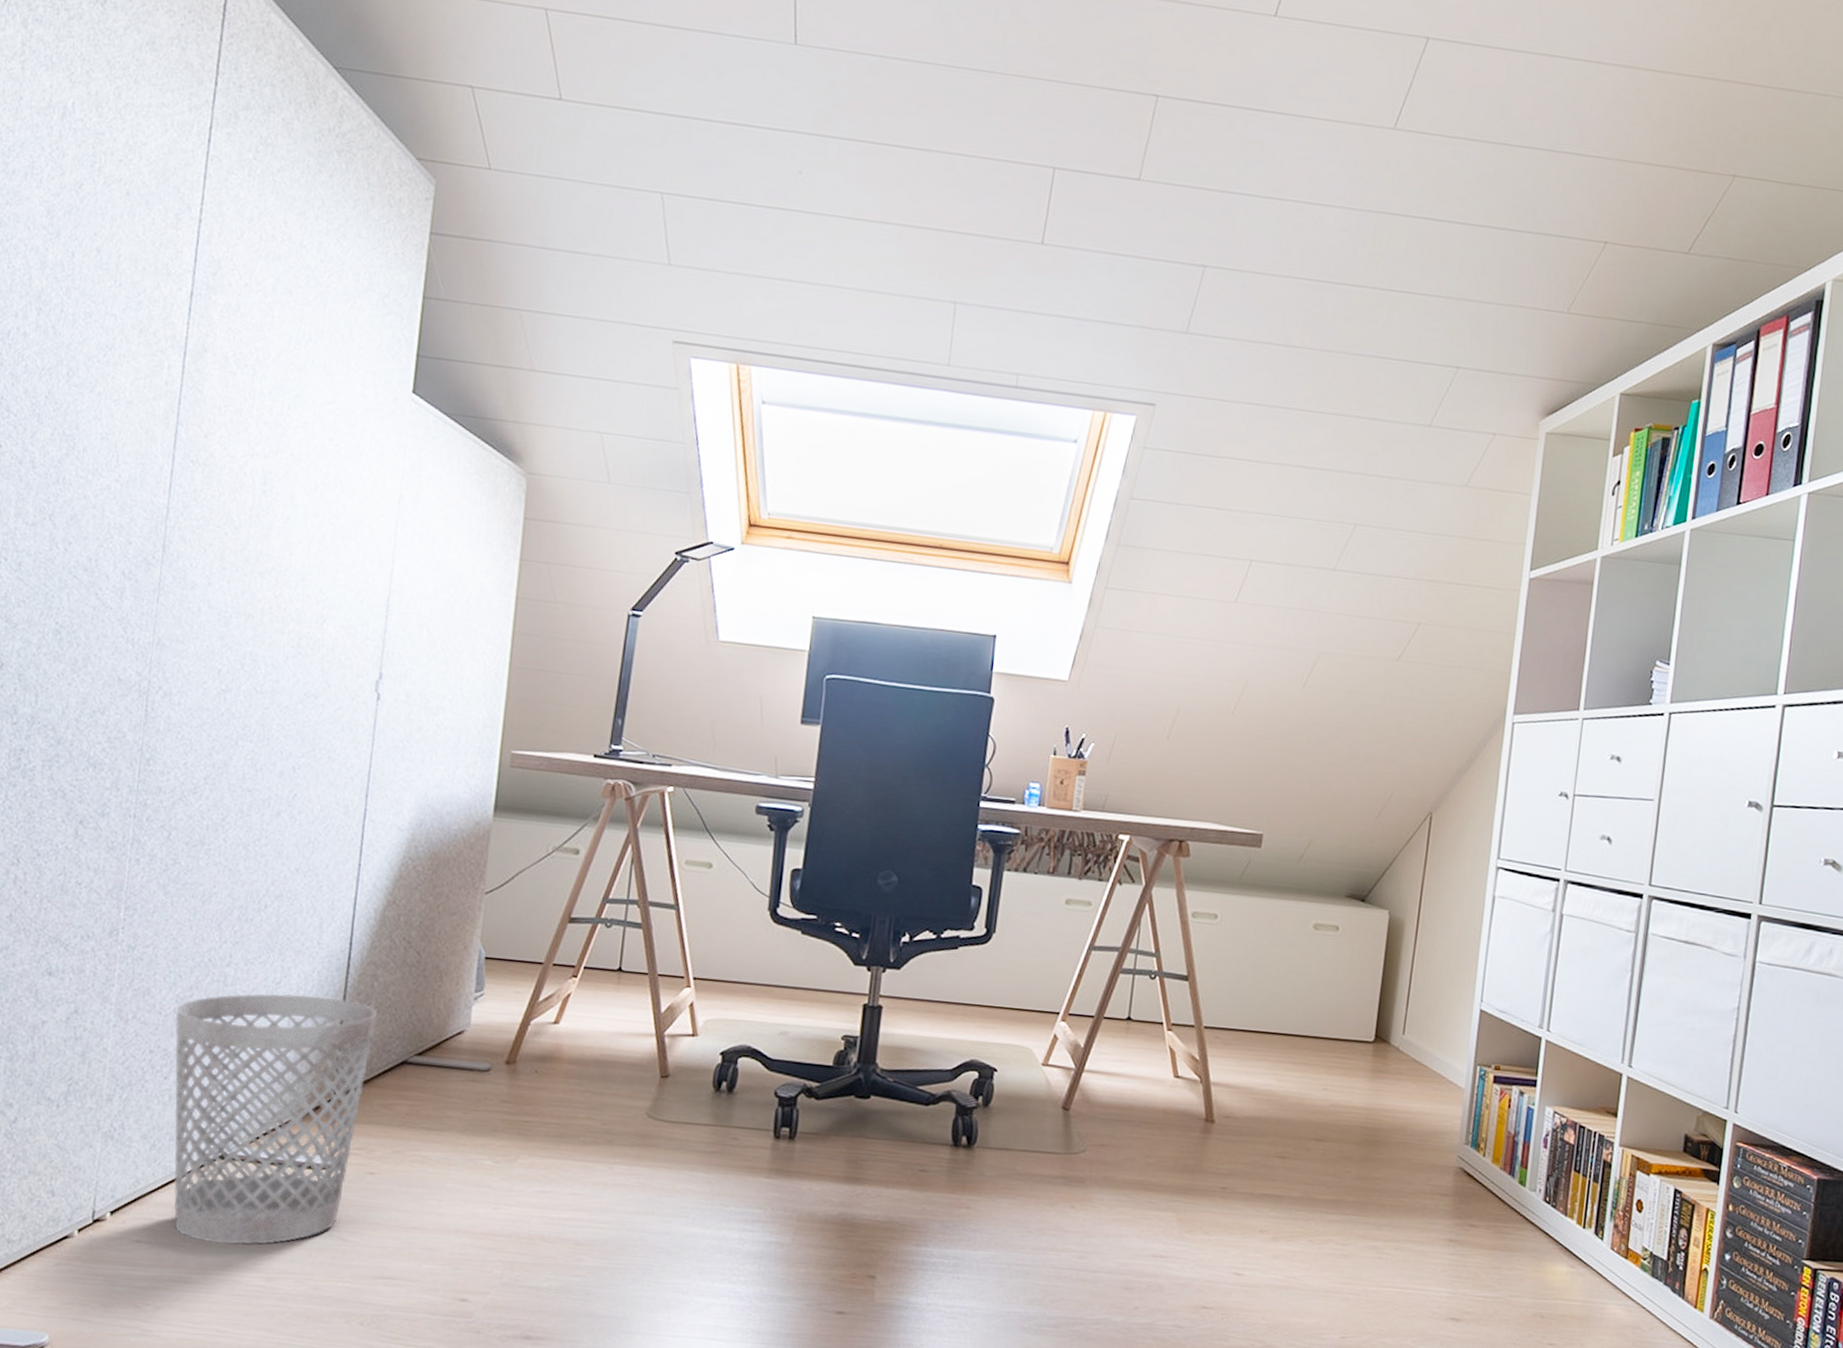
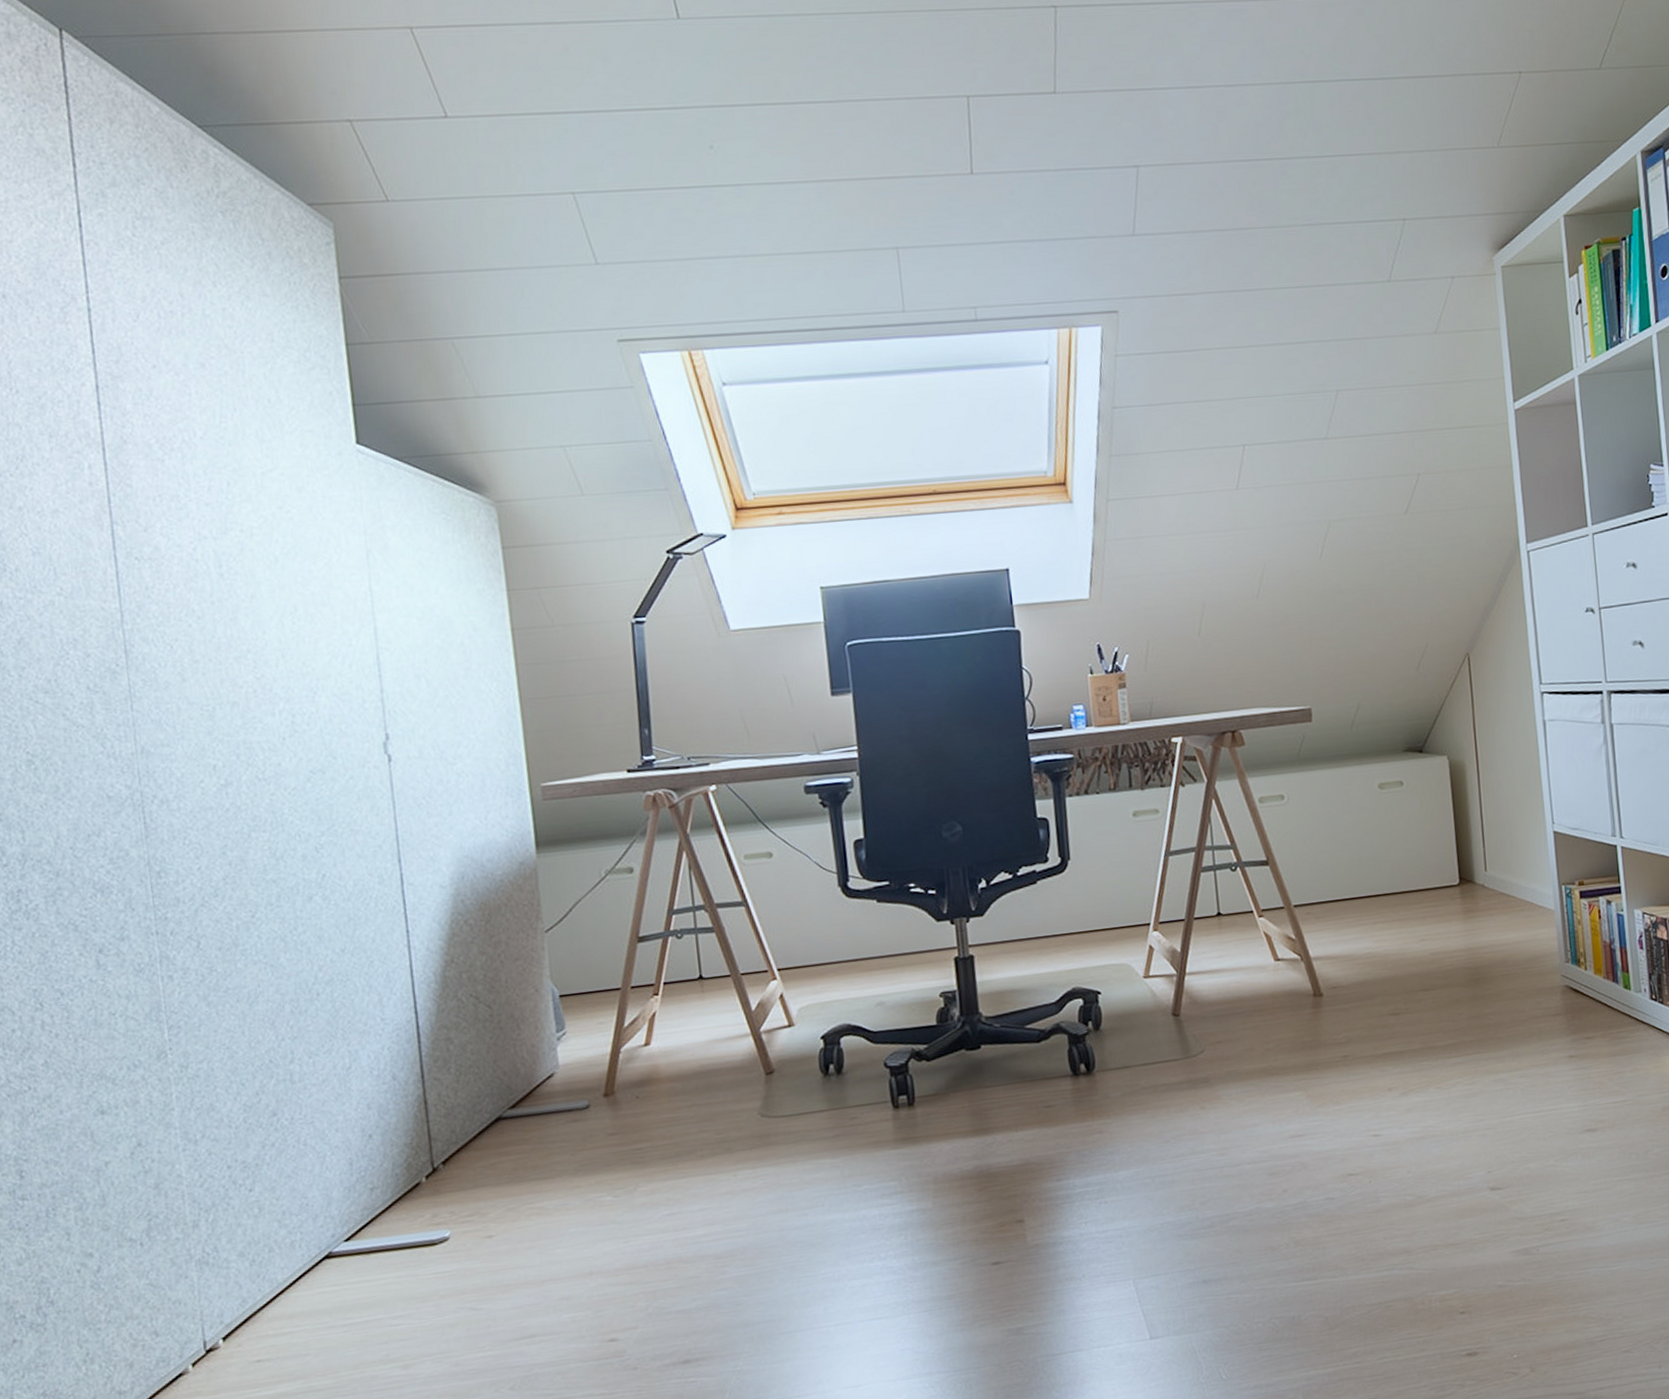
wastebasket: present [173,993,378,1245] -> none [246,1069,464,1345]

